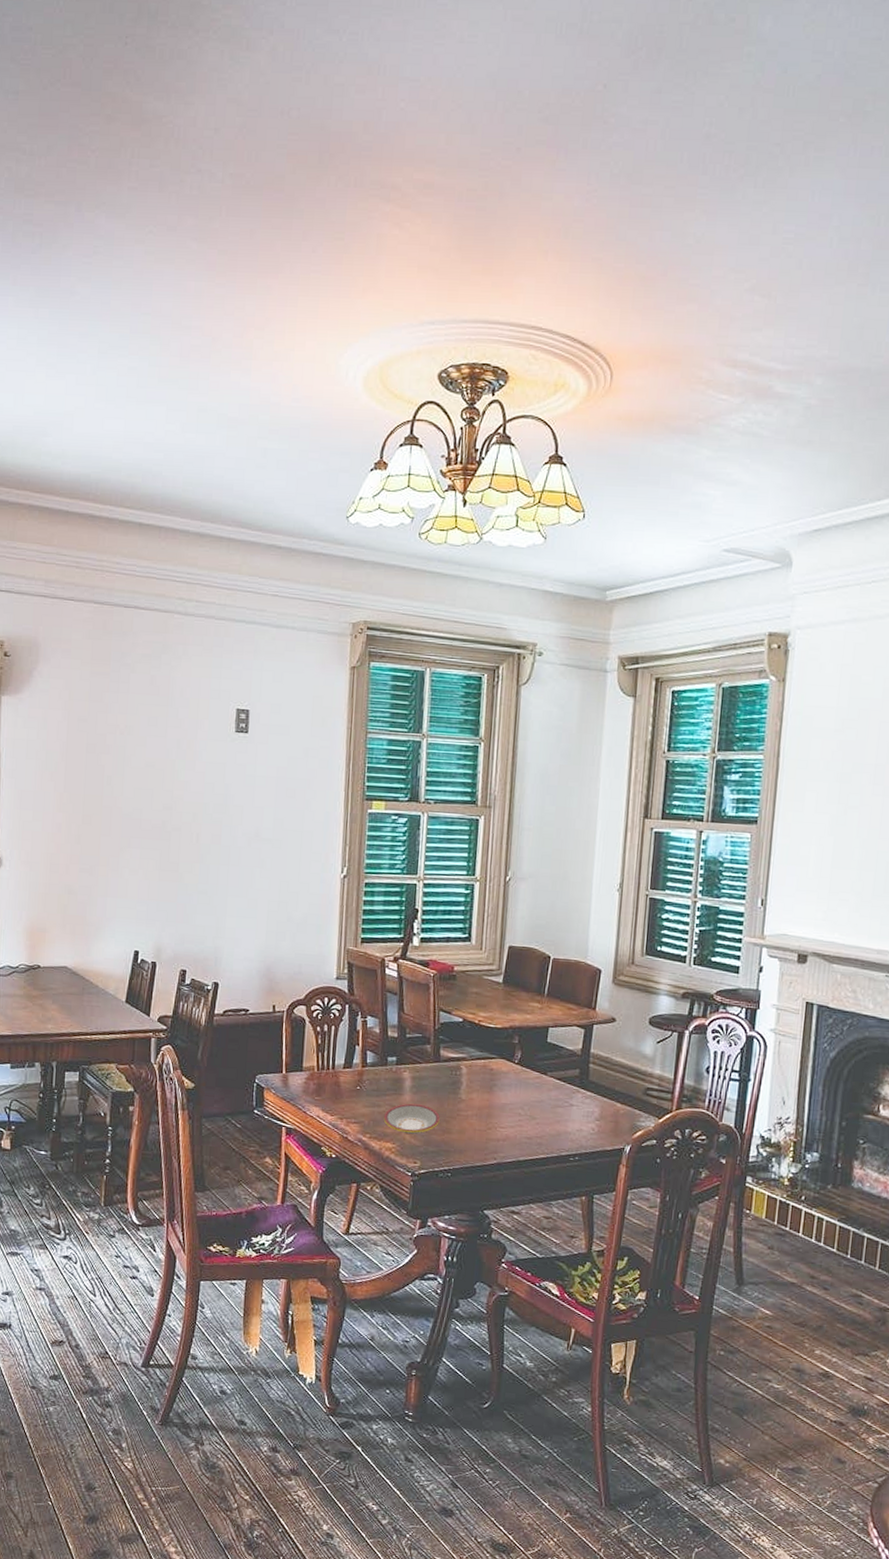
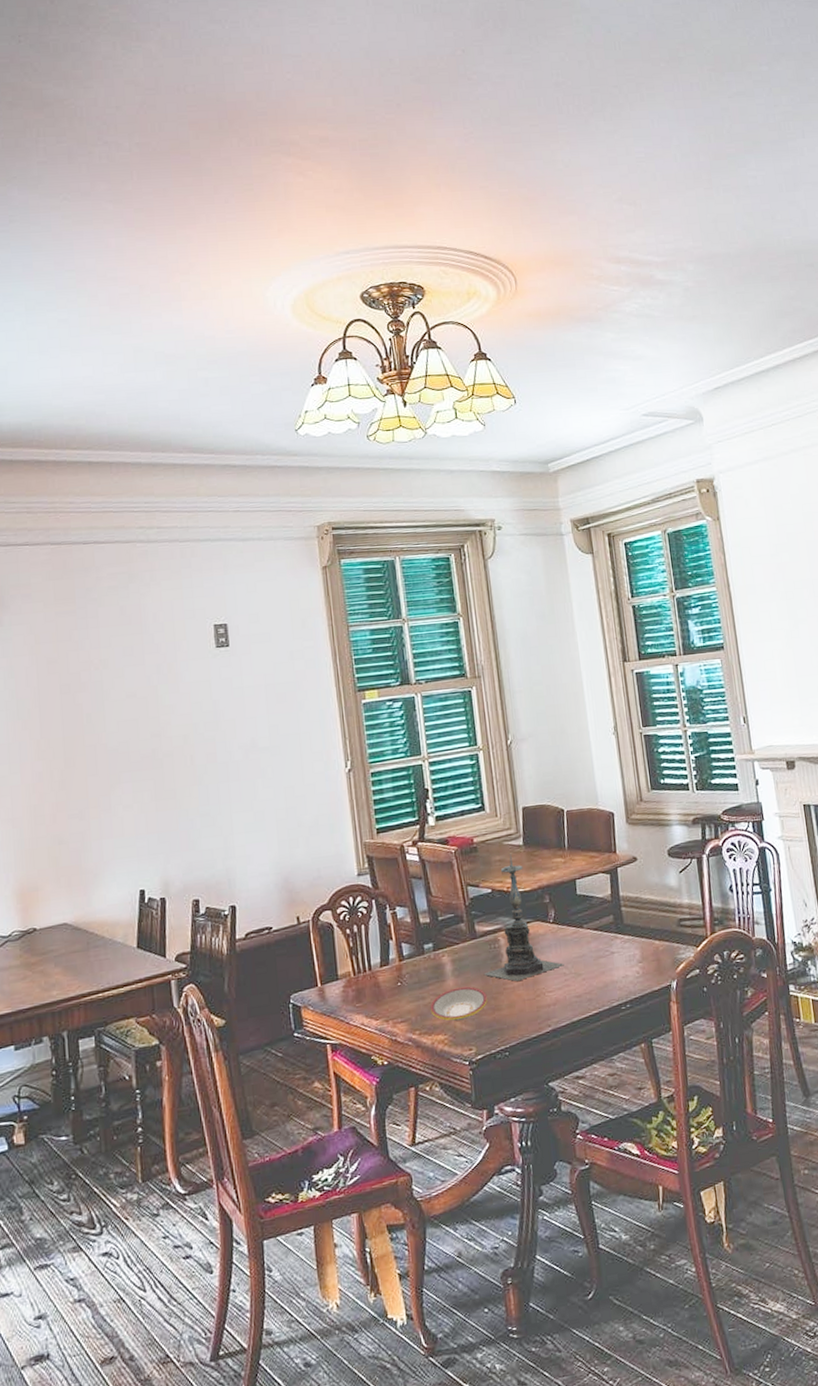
candle holder: none [440,989,521,1112] -> present [483,854,564,982]

